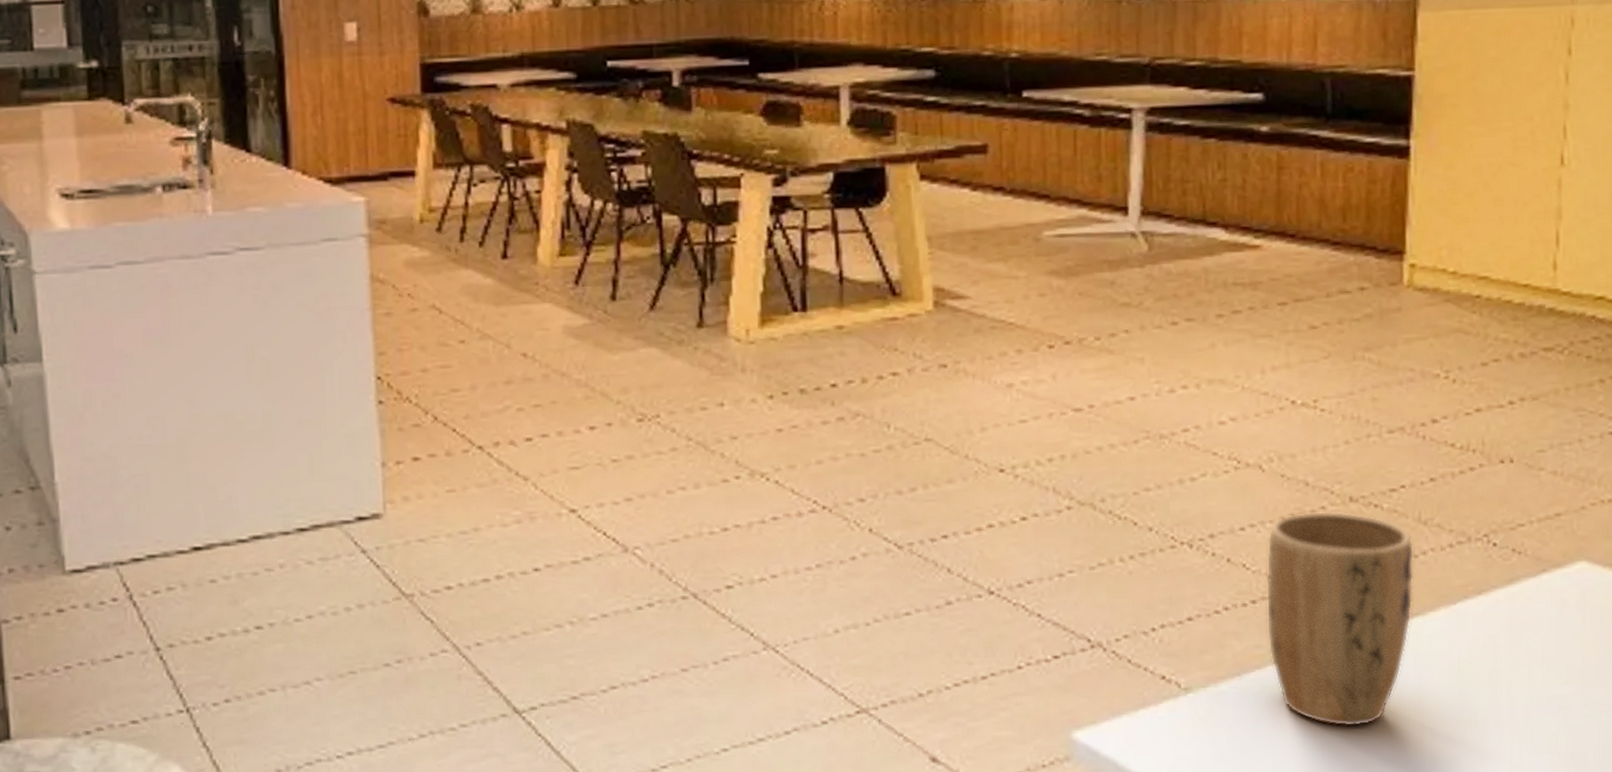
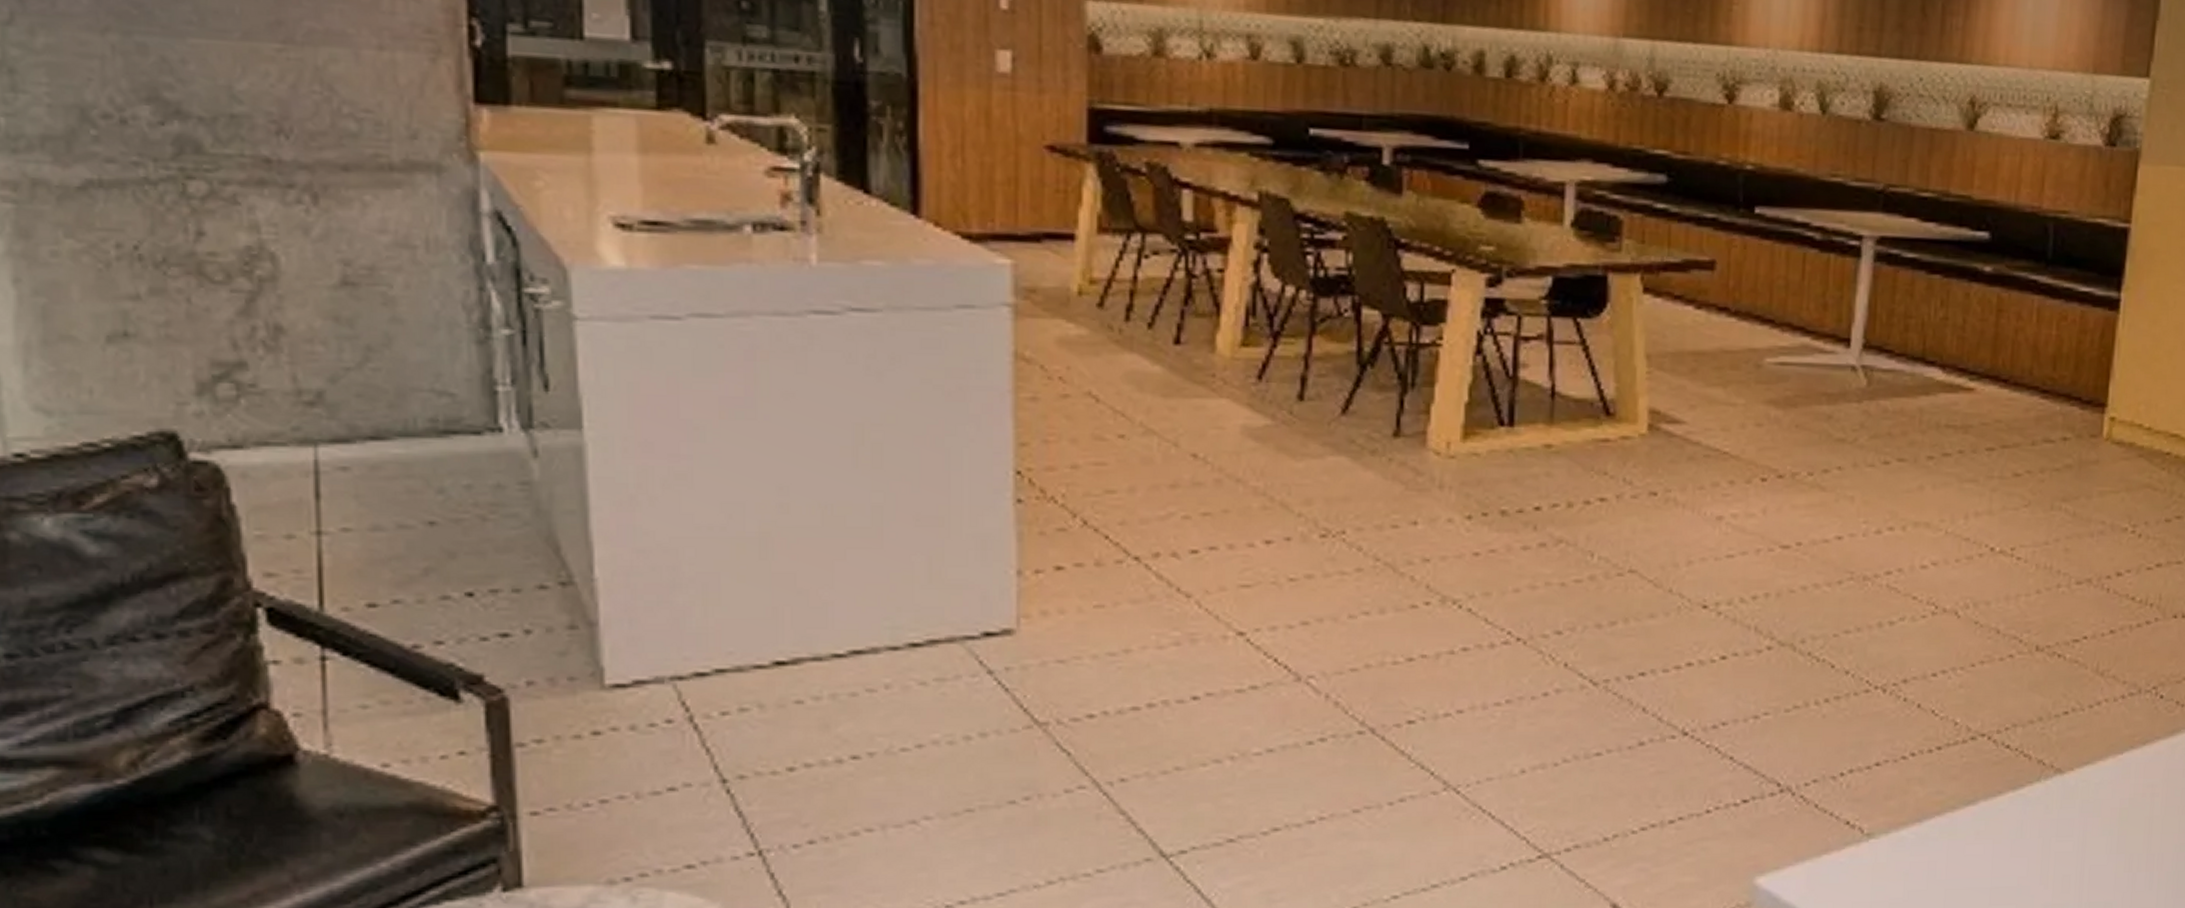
plant pot: present [1265,511,1415,728] -> none [1949,659,2090,873]

